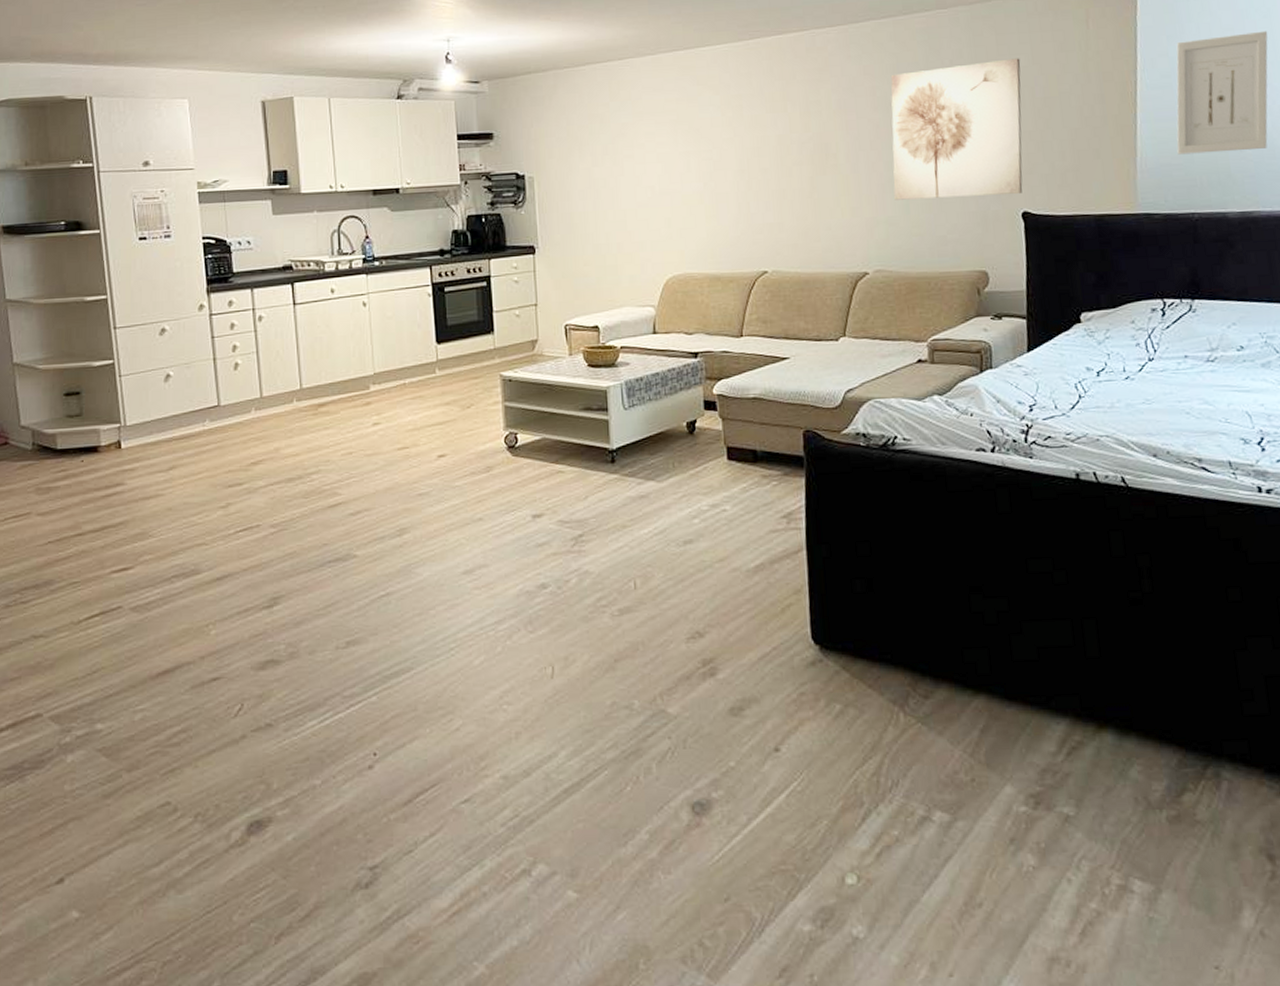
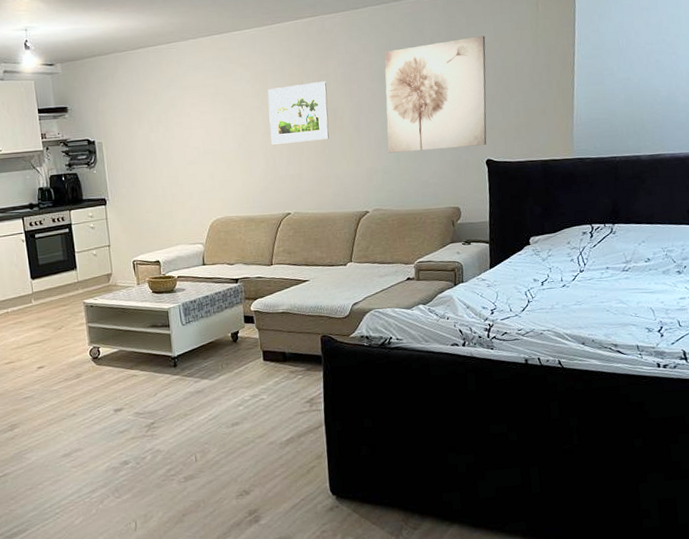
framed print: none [742,109,820,186] -> present [268,81,330,145]
wall art: present [1176,30,1268,155] -> none [604,9,675,111]

